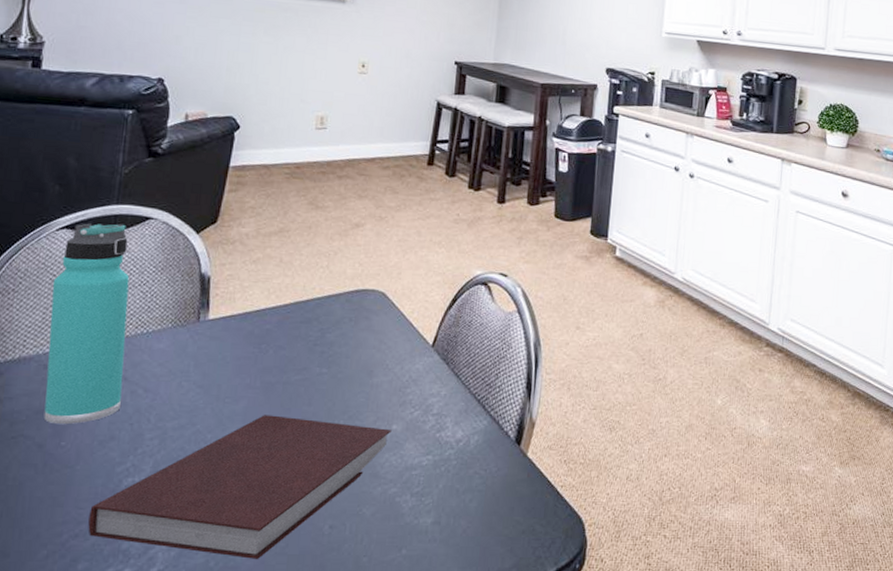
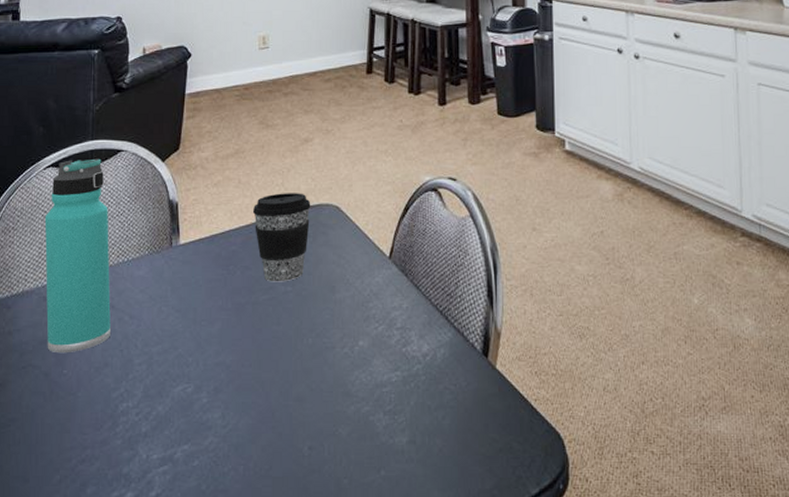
notebook: present [88,415,392,559] -> none [92,336,359,482]
coffee cup: none [292,275,356,364] -> present [252,193,311,282]

